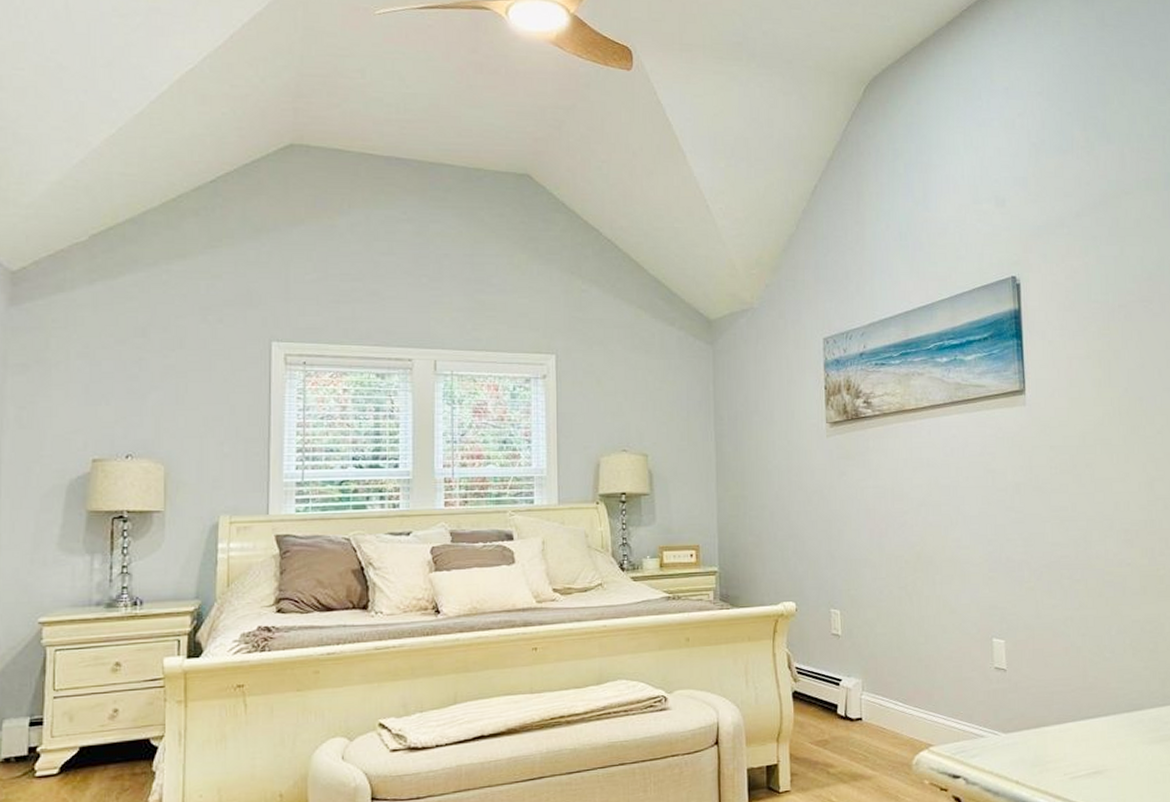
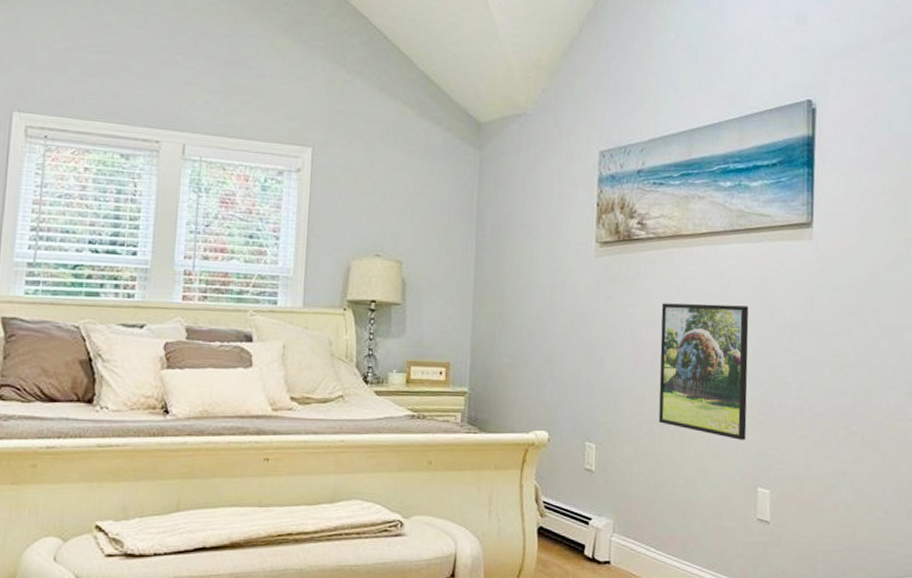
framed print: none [891,471,978,596] -> present [658,303,749,440]

